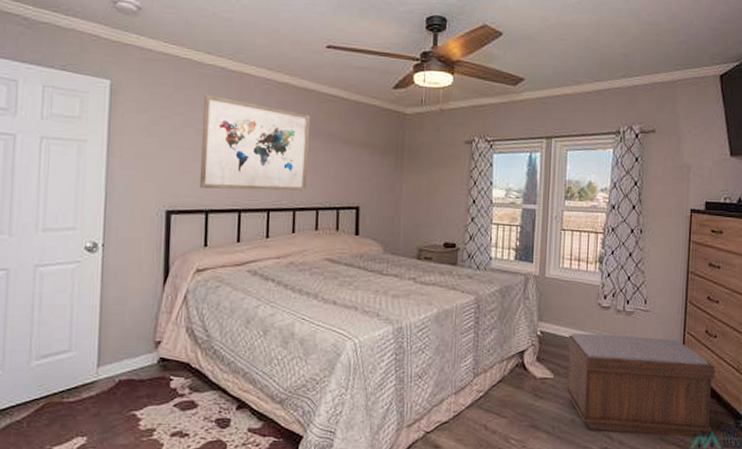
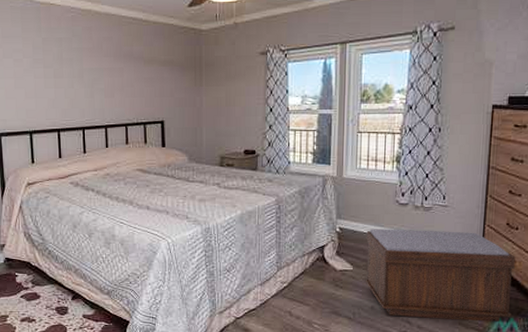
wall art: present [199,94,311,191] -> none [17,26,115,113]

